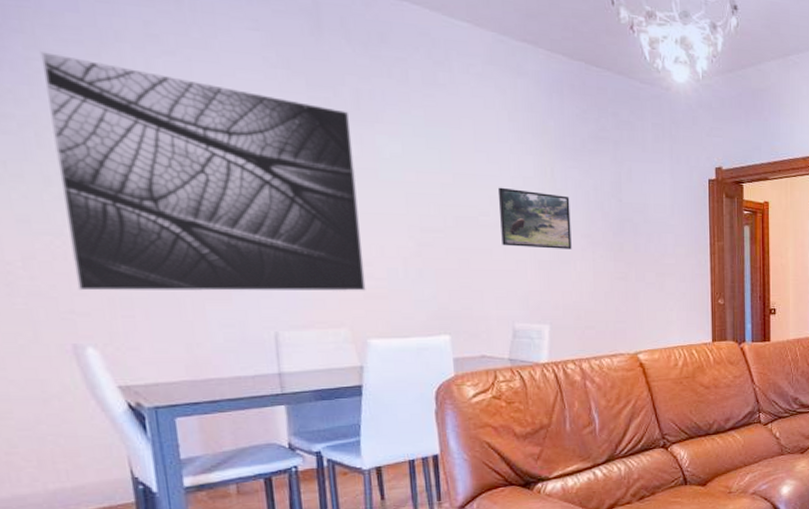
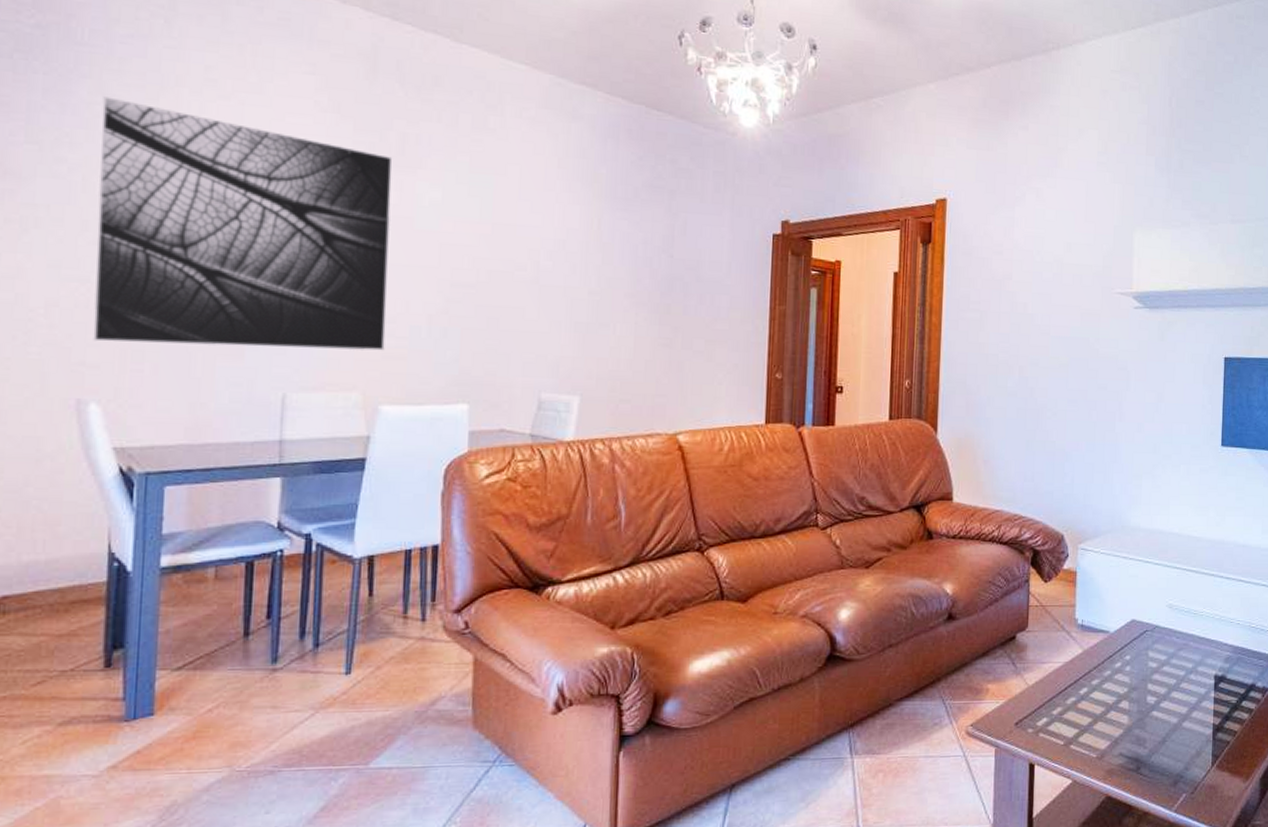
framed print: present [497,187,572,249] -> none [536,239,616,310]

